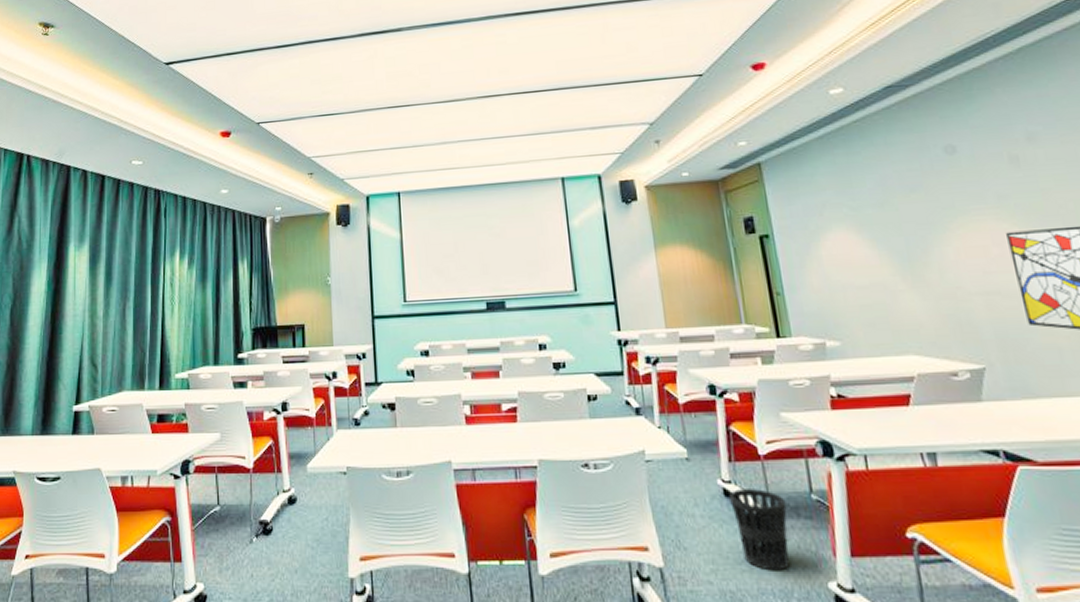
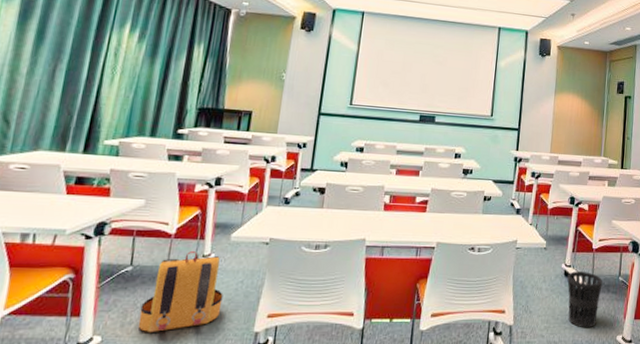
backpack: none [234,487,311,580] -> present [137,251,223,333]

